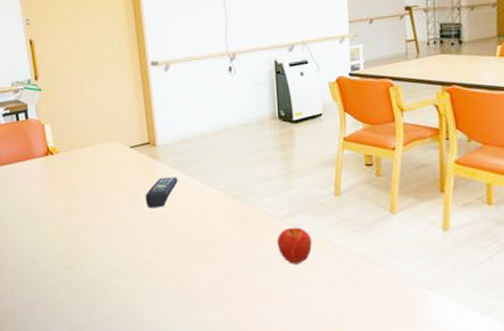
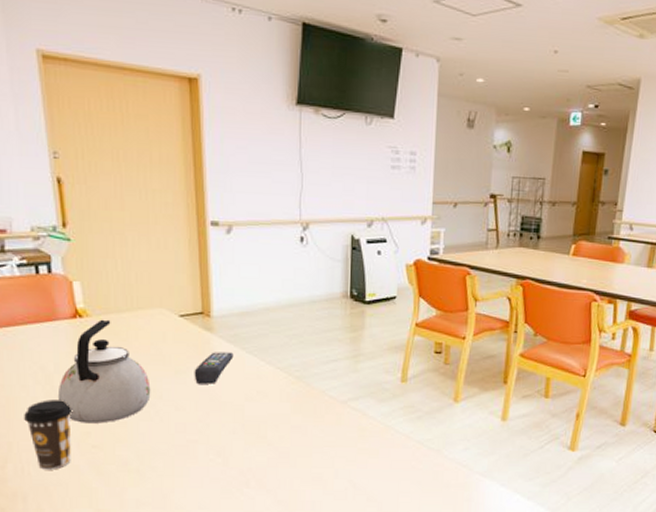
coffee cup: none [12,227,49,289] -> present [24,400,73,470]
kettle: none [36,155,110,247] -> present [57,319,151,424]
fruit: present [276,227,312,264] -> none [337,411,374,449]

